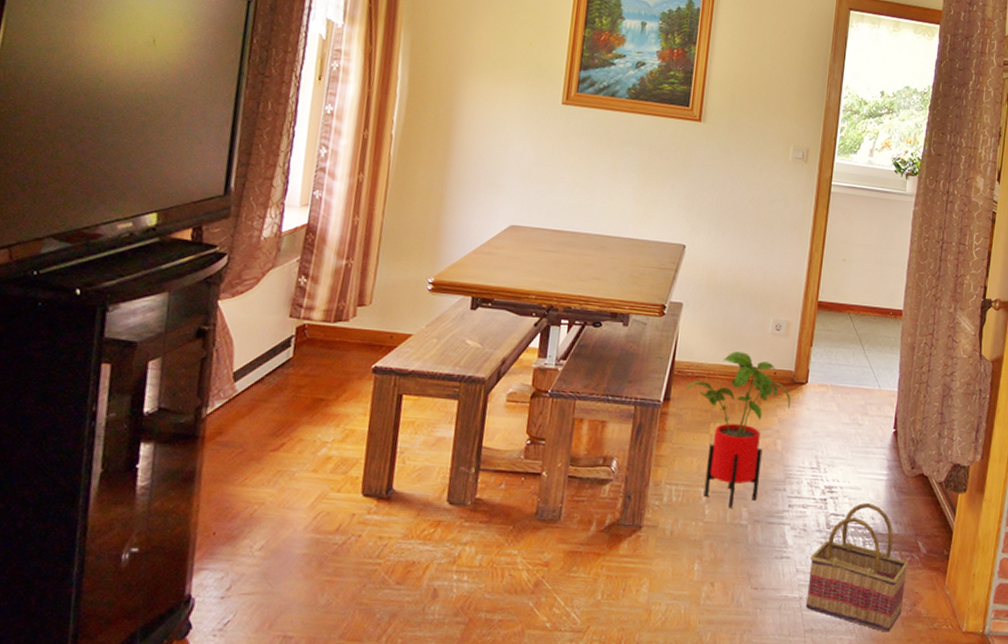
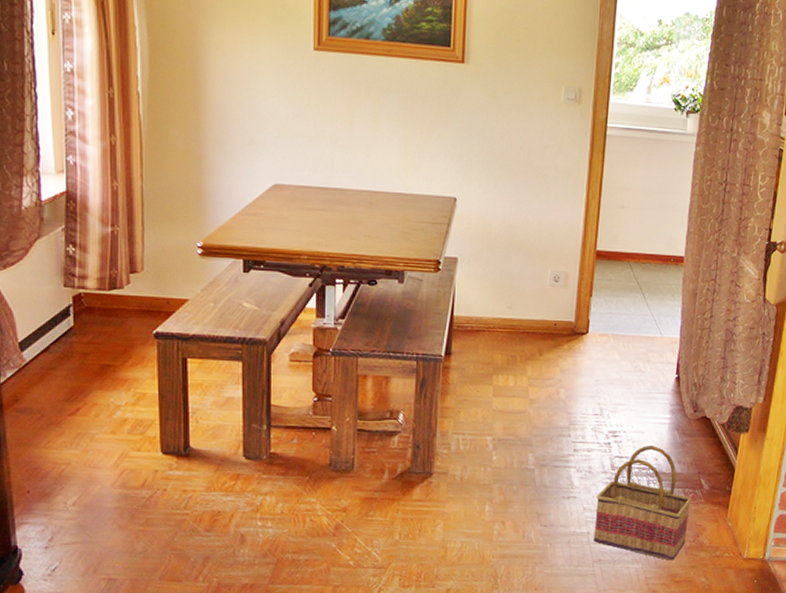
house plant: present [686,351,791,508] -> none [467,304,573,454]

